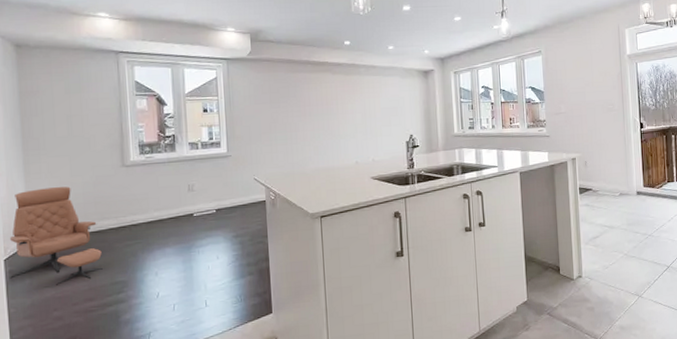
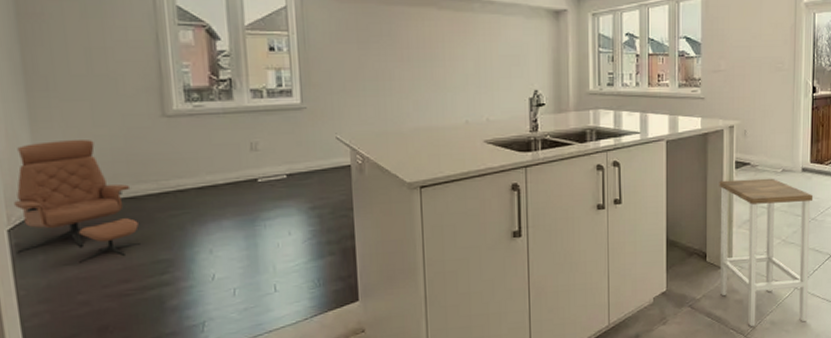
bar stool: none [566,201,653,332] -> present [719,178,814,328]

